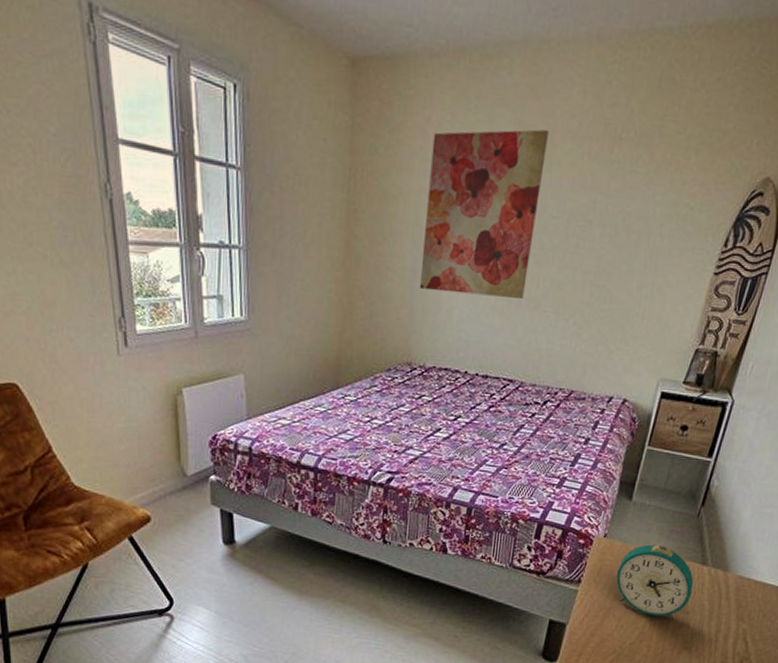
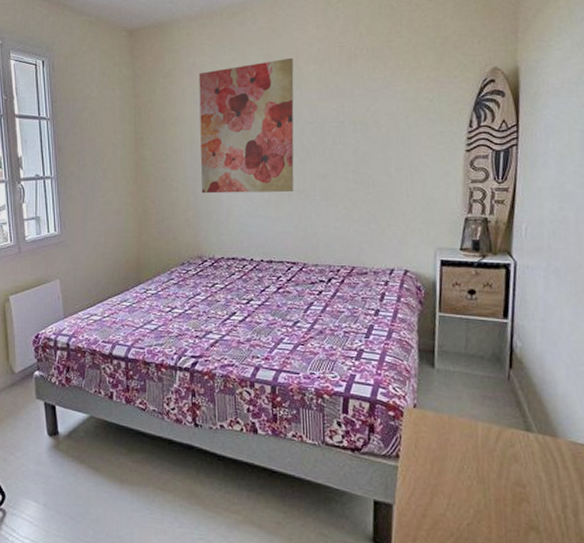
alarm clock: present [616,544,694,621] -> none [435,412,524,497]

